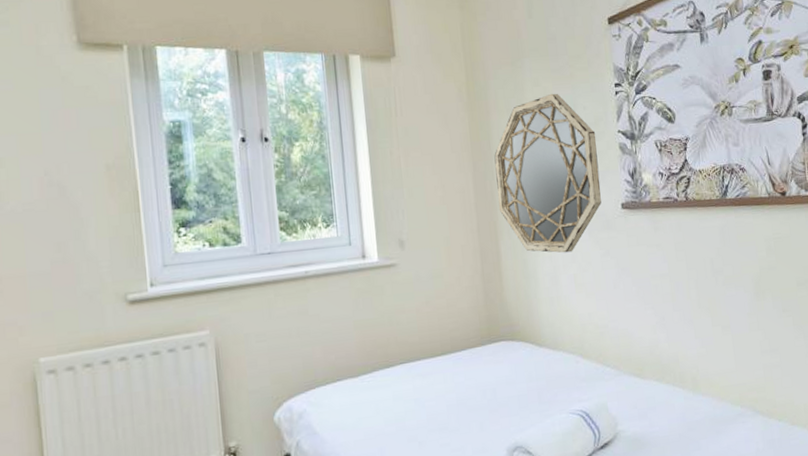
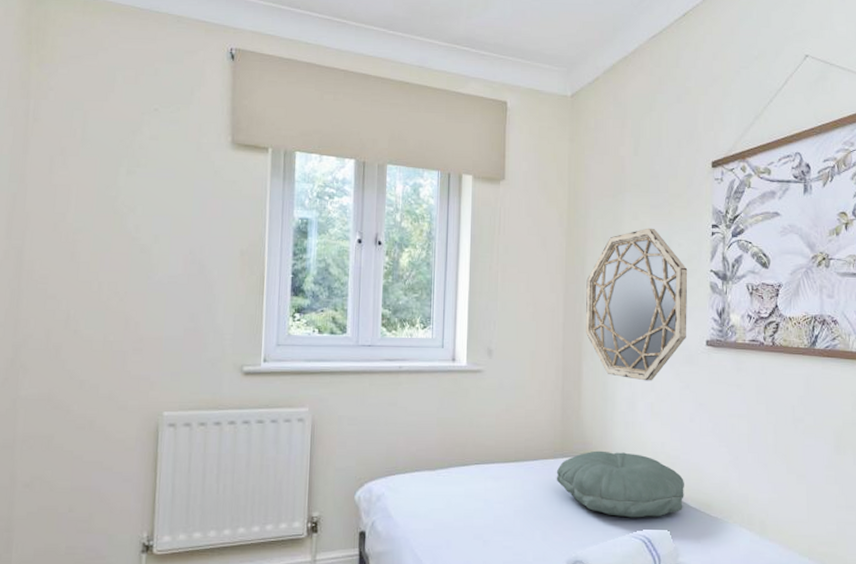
pillow: none [485,328,617,395] -> present [556,450,684,518]

